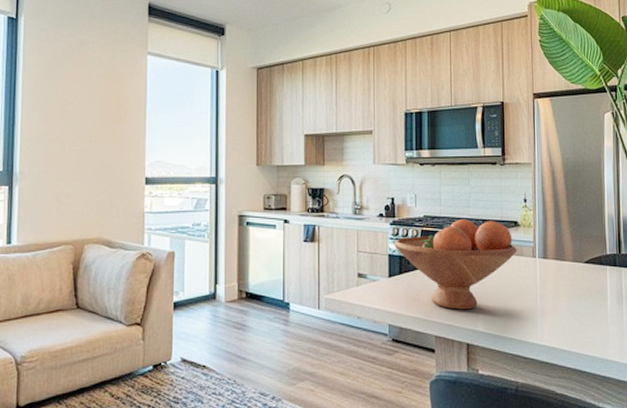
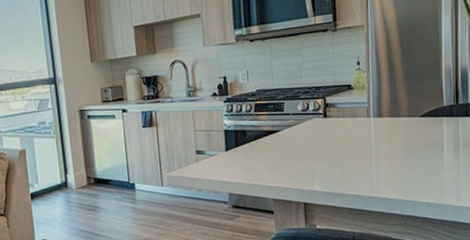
fruit bowl: present [394,219,518,310] -> none [229,87,352,174]

